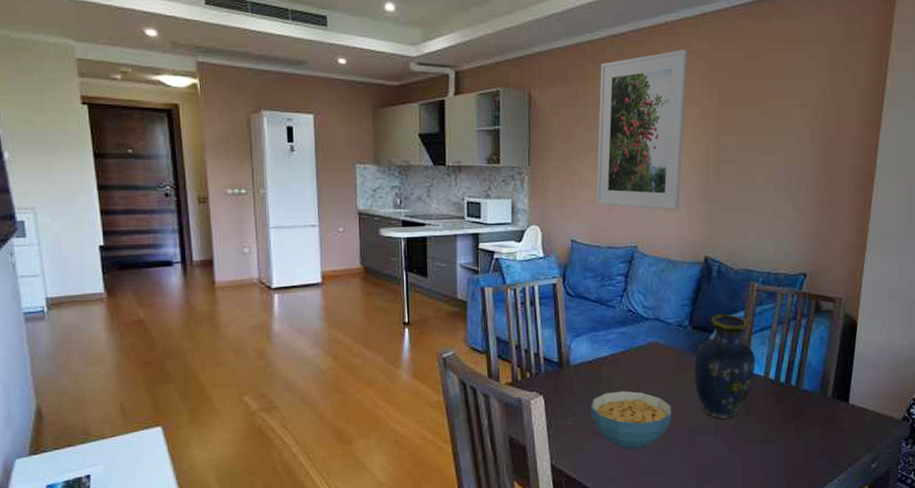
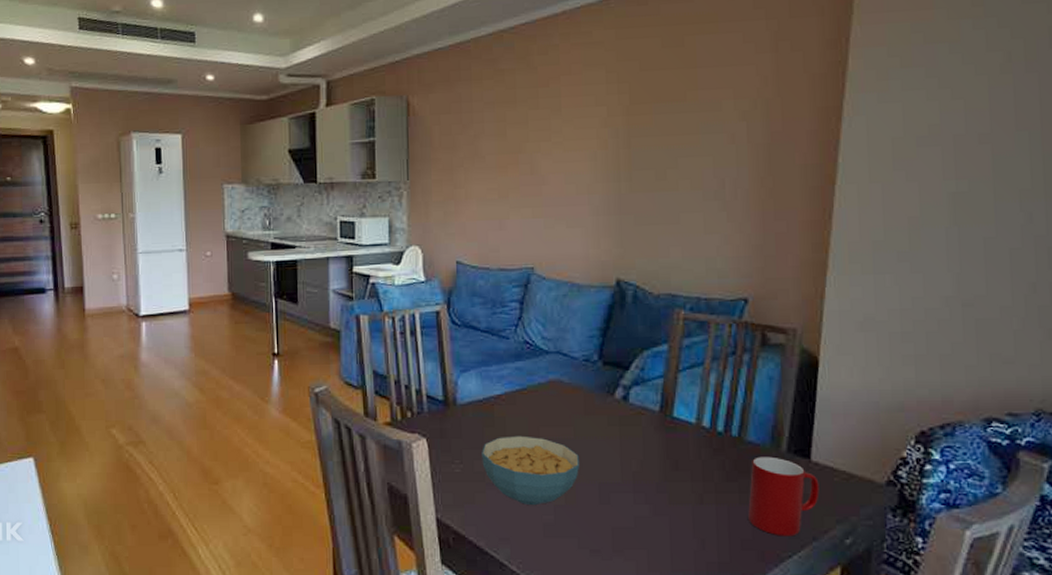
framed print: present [596,50,688,210] -> none [484,40,590,226]
vase: present [694,313,756,419] -> none [606,347,685,474]
cup: none [802,401,854,465] -> present [748,456,820,537]

